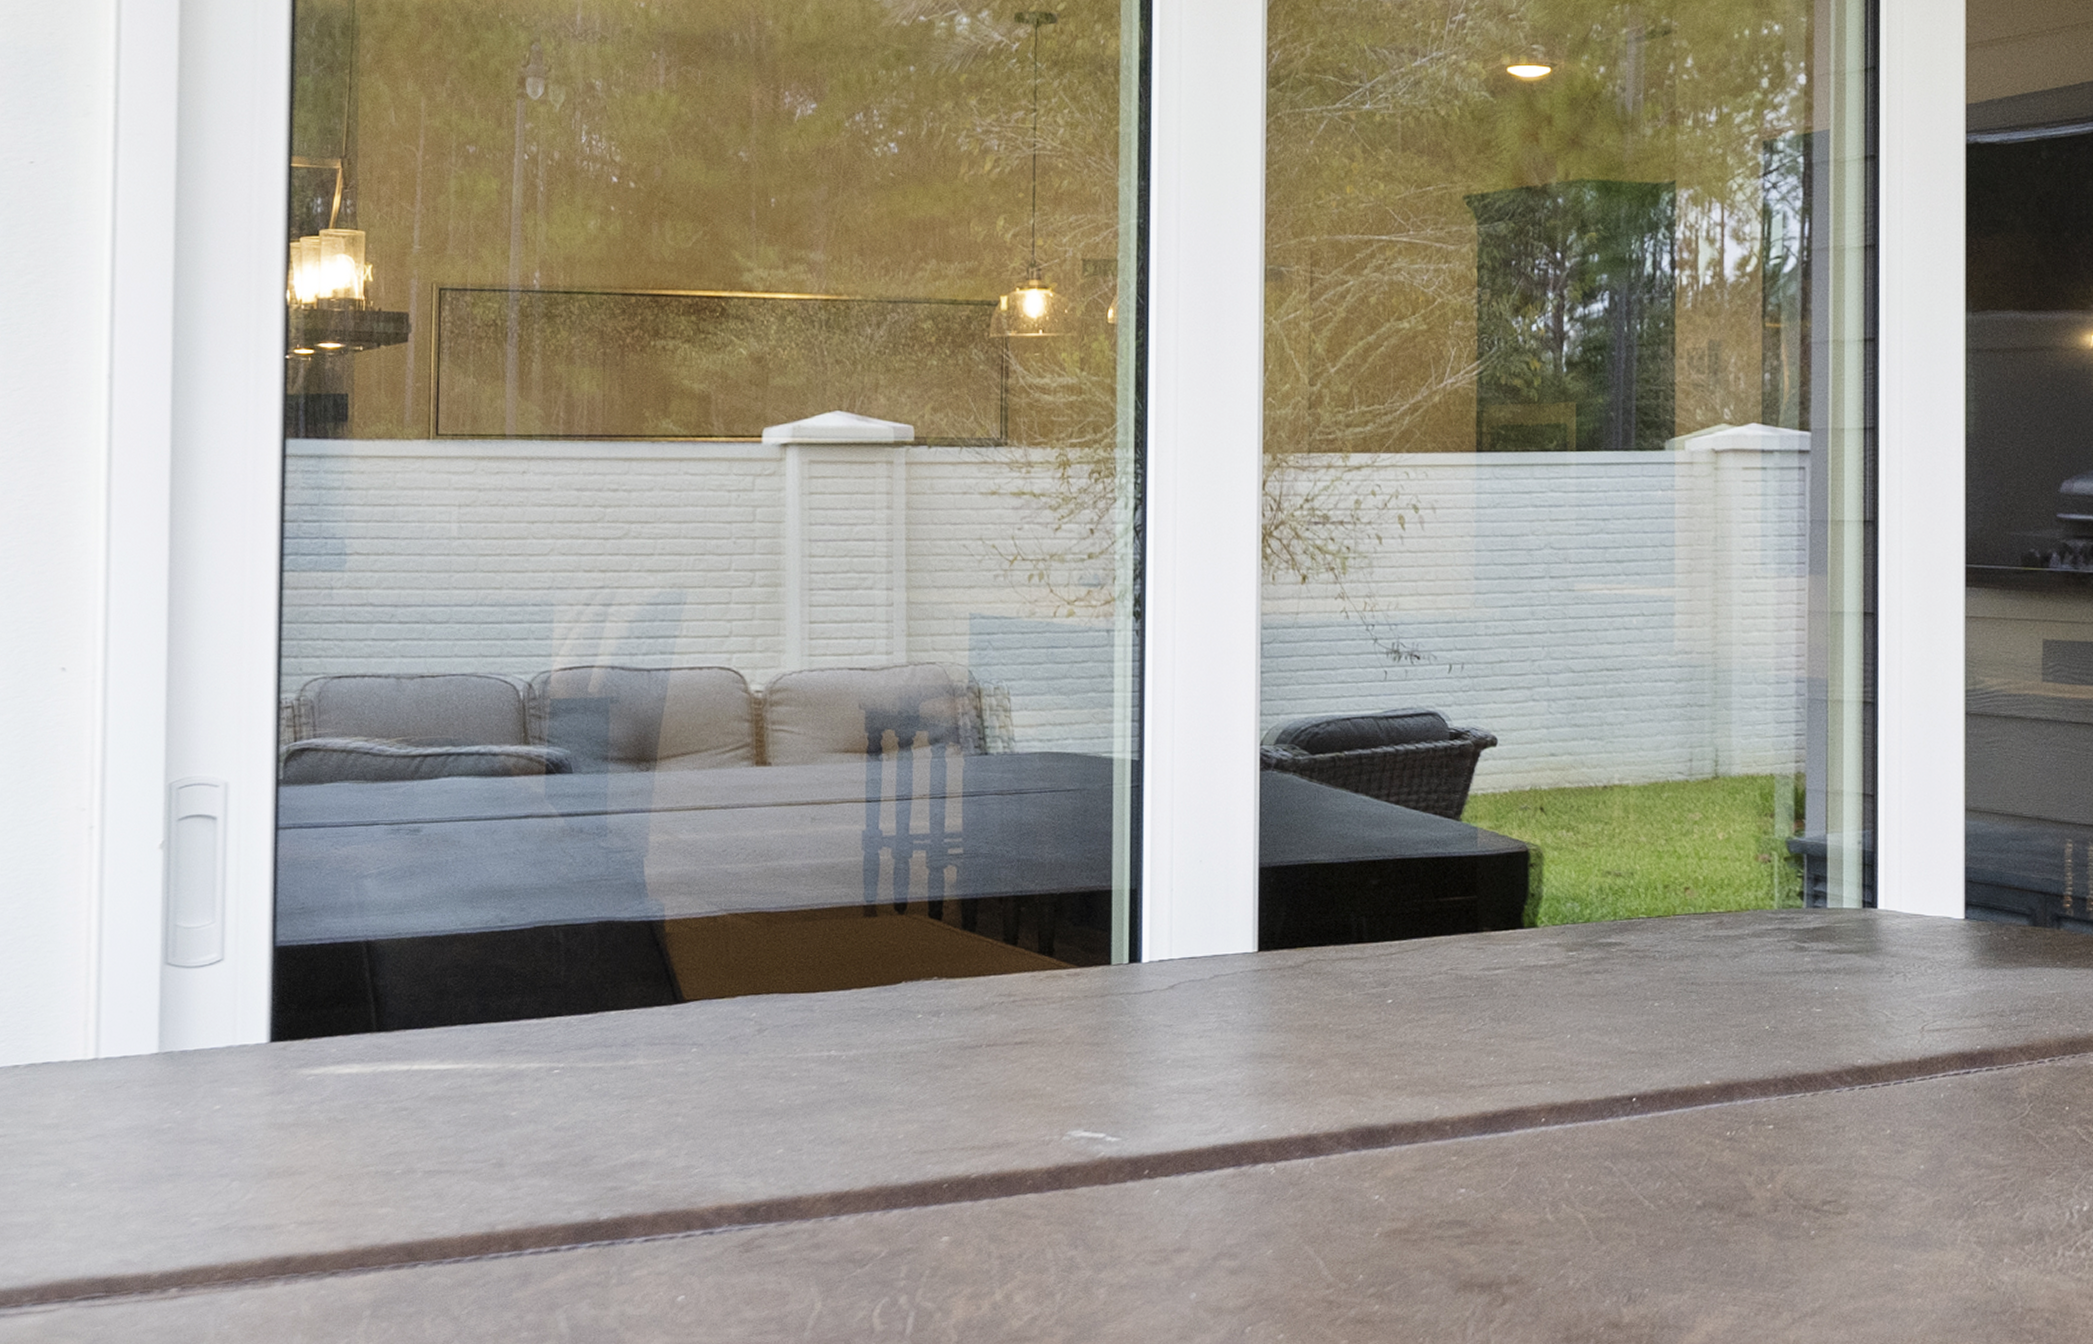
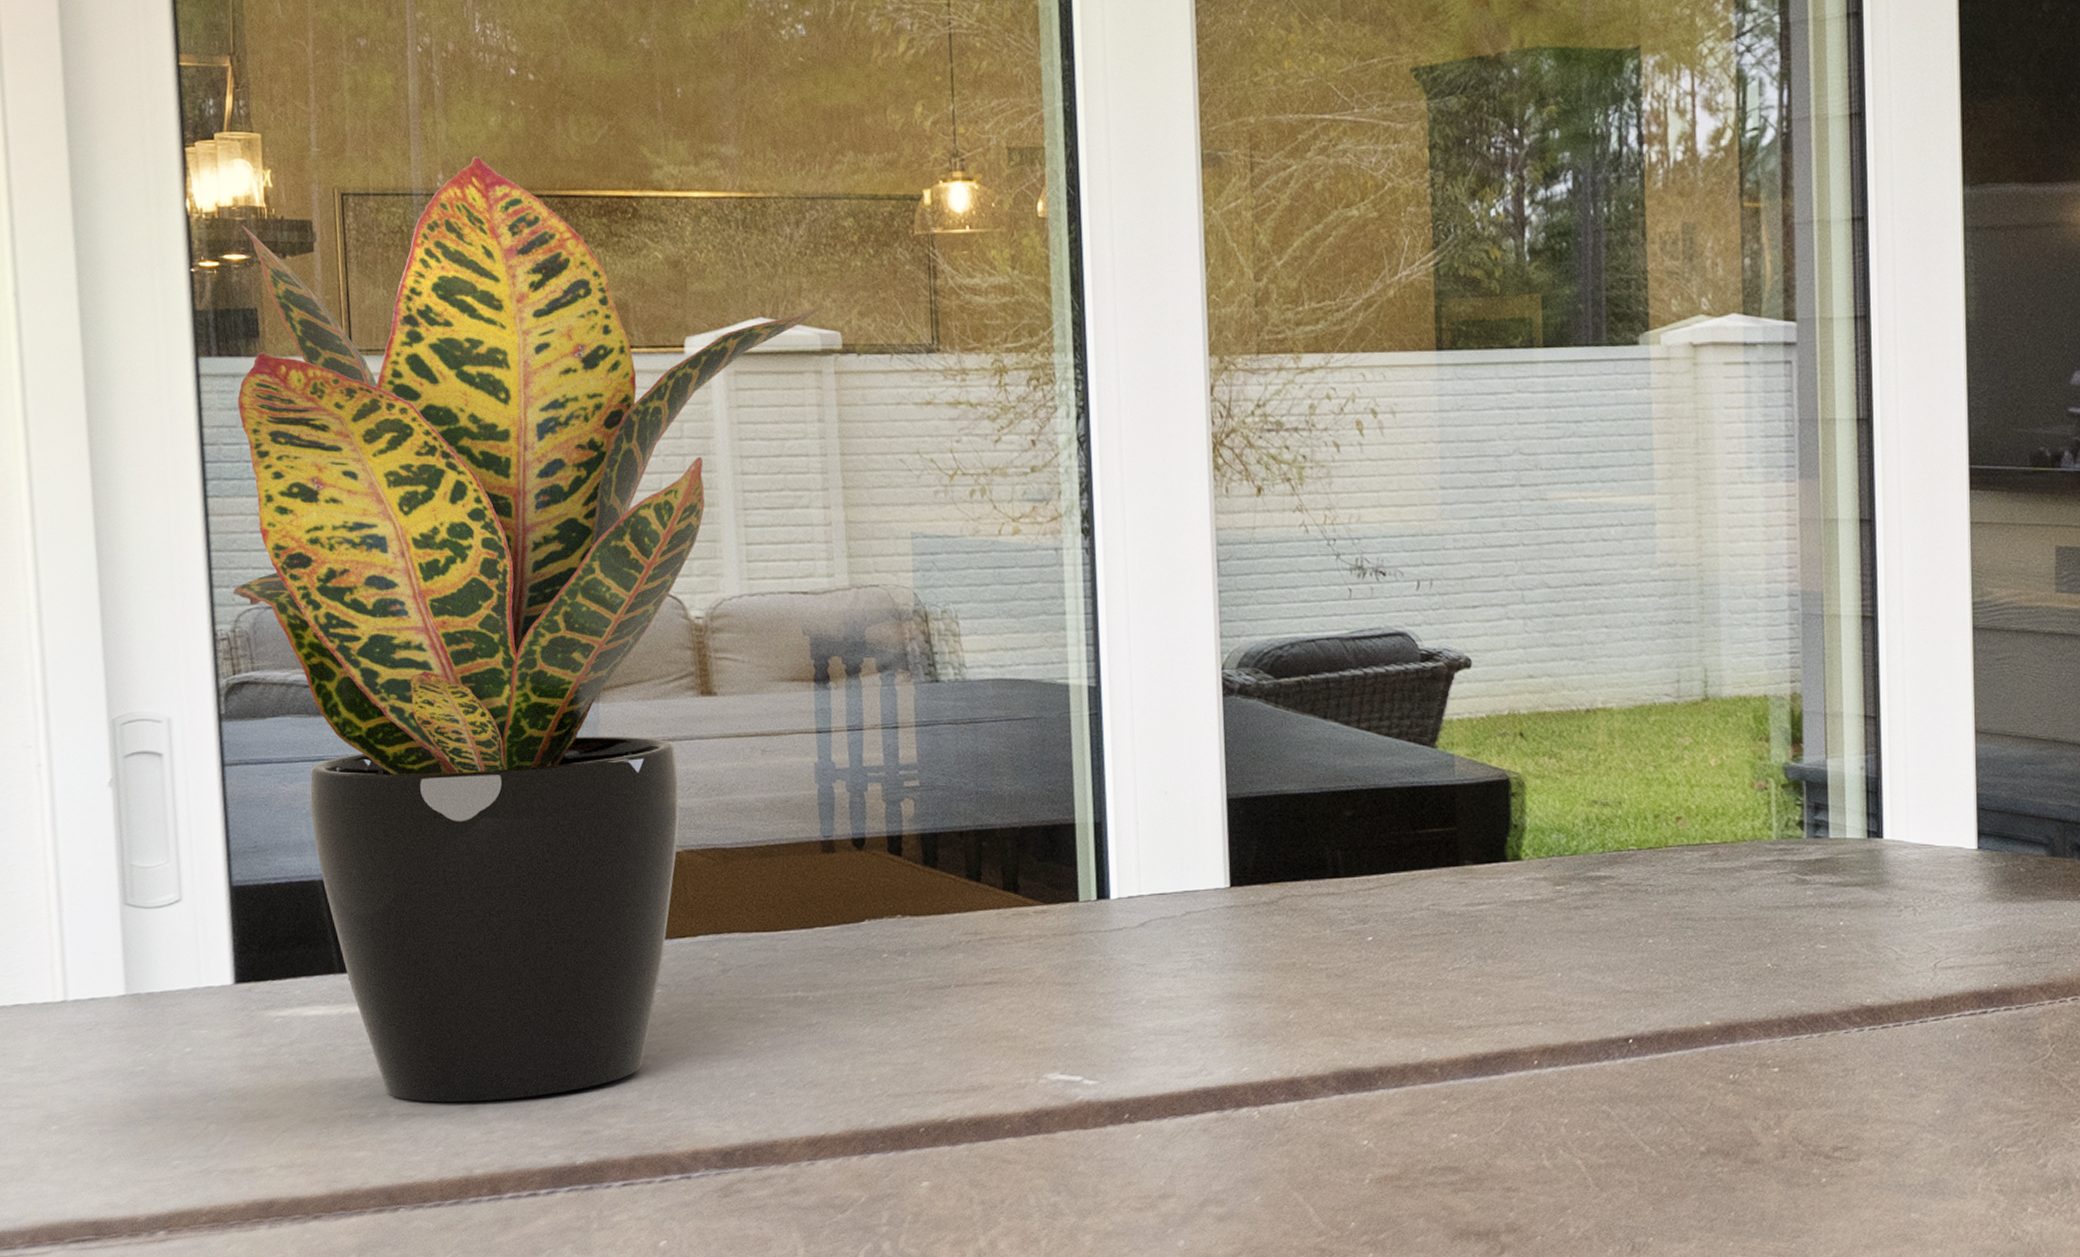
potted plant: none [301,256,906,1159] -> present [233,156,831,1103]

